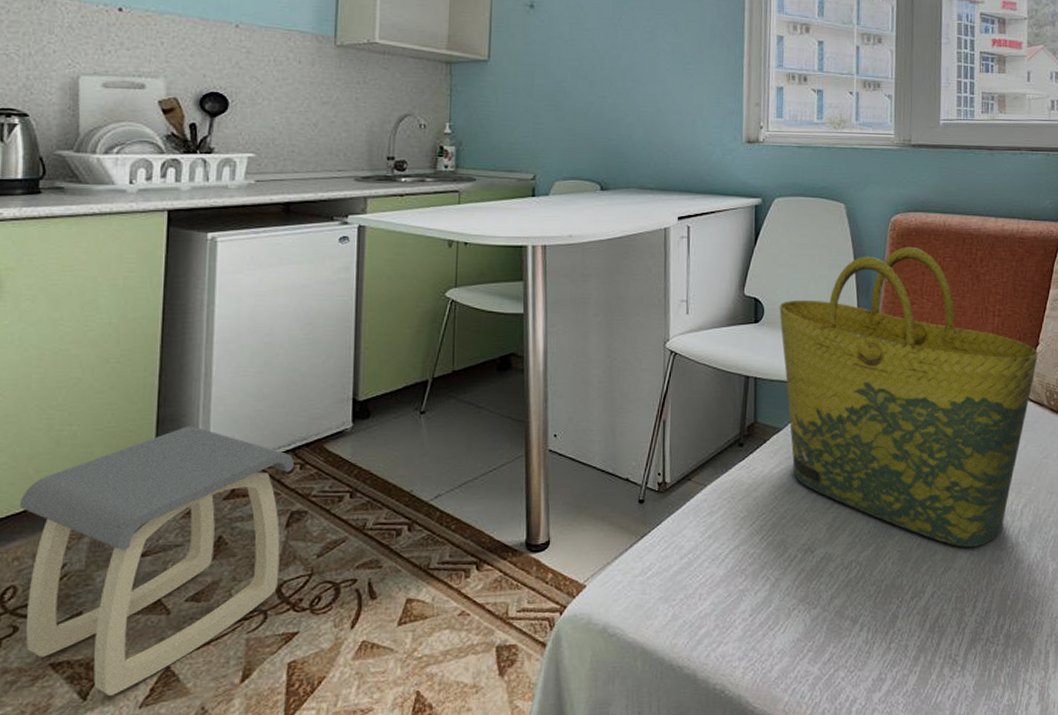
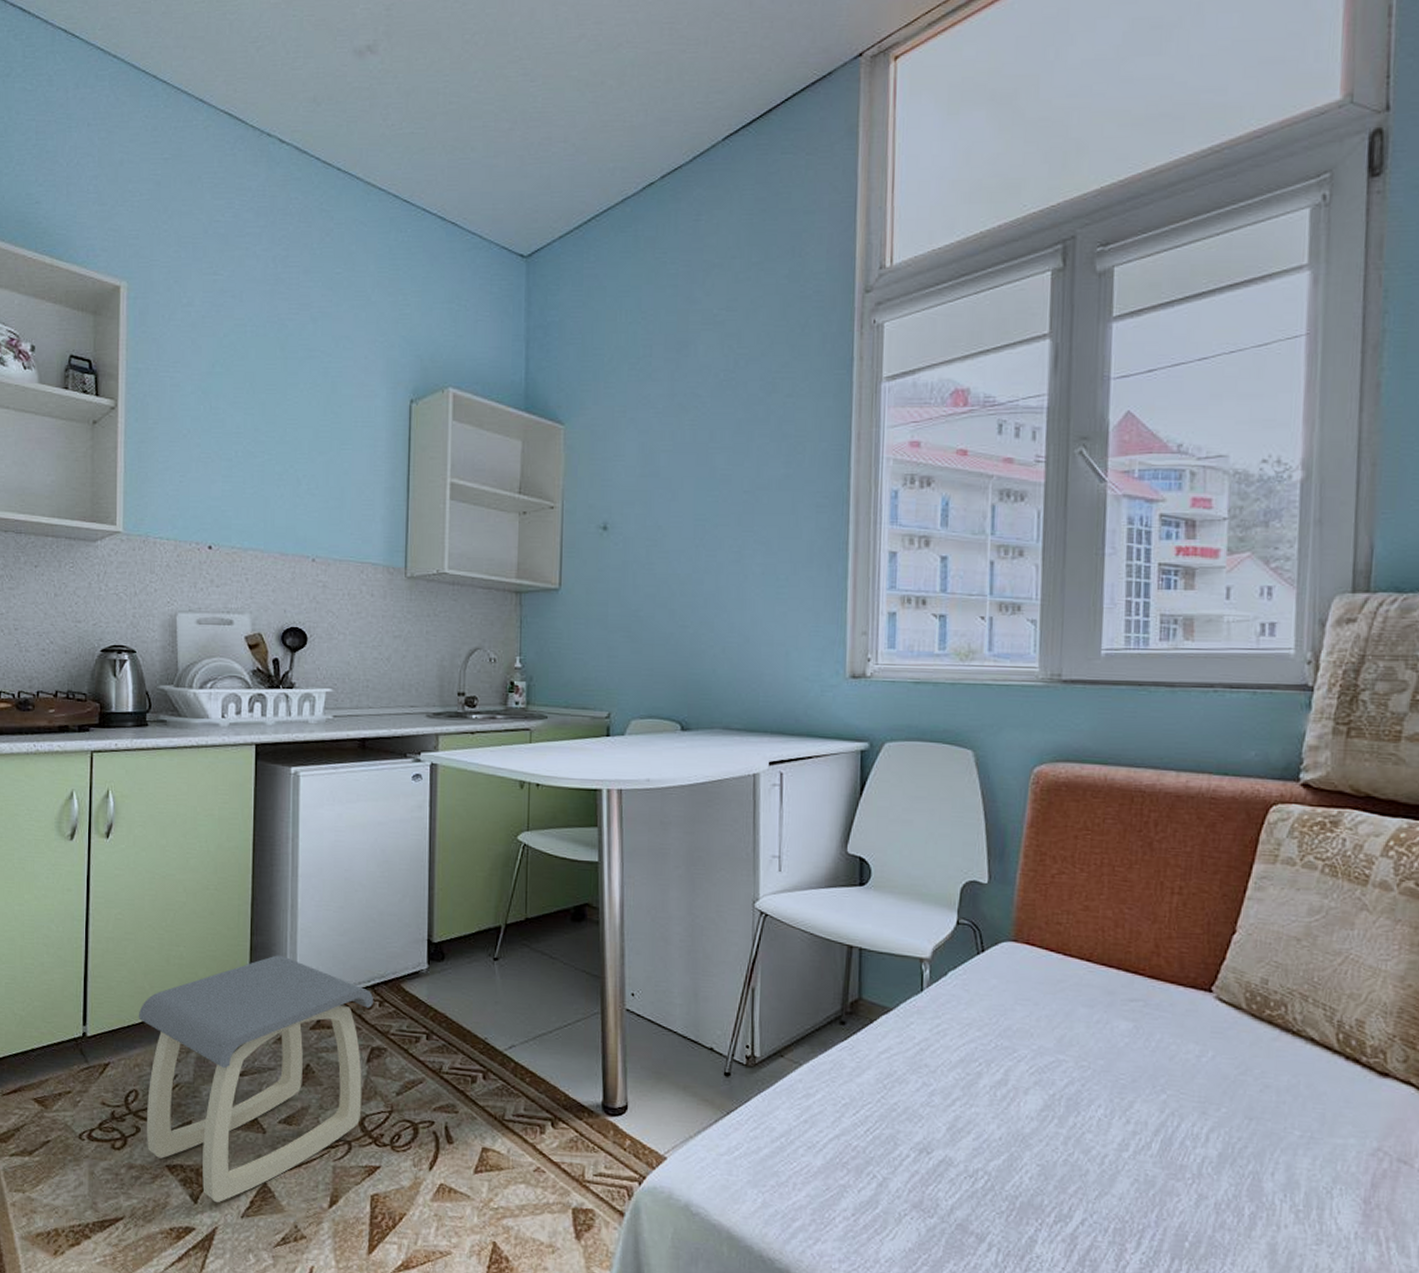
tote bag: present [779,246,1038,547] -> none [889,804,1234,1172]

